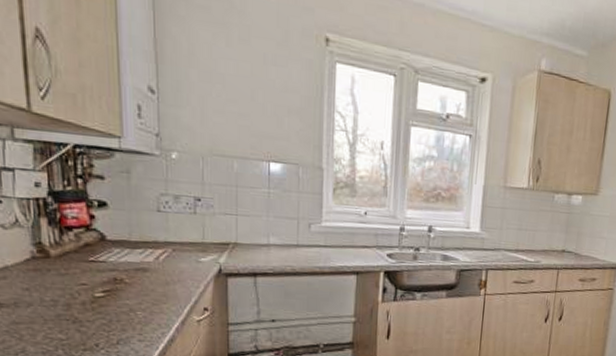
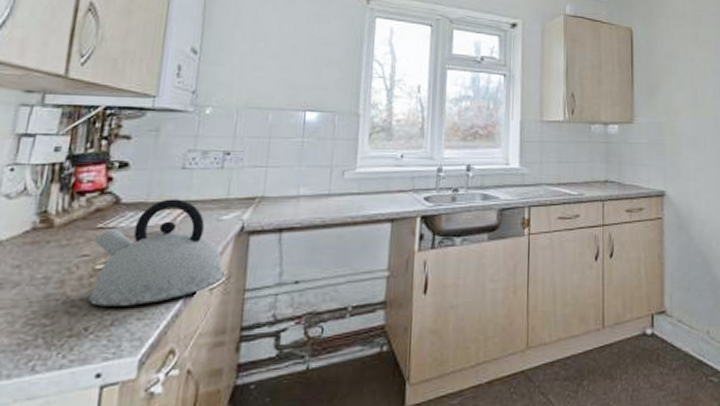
kettle: none [90,239,208,330] -> present [88,199,224,307]

